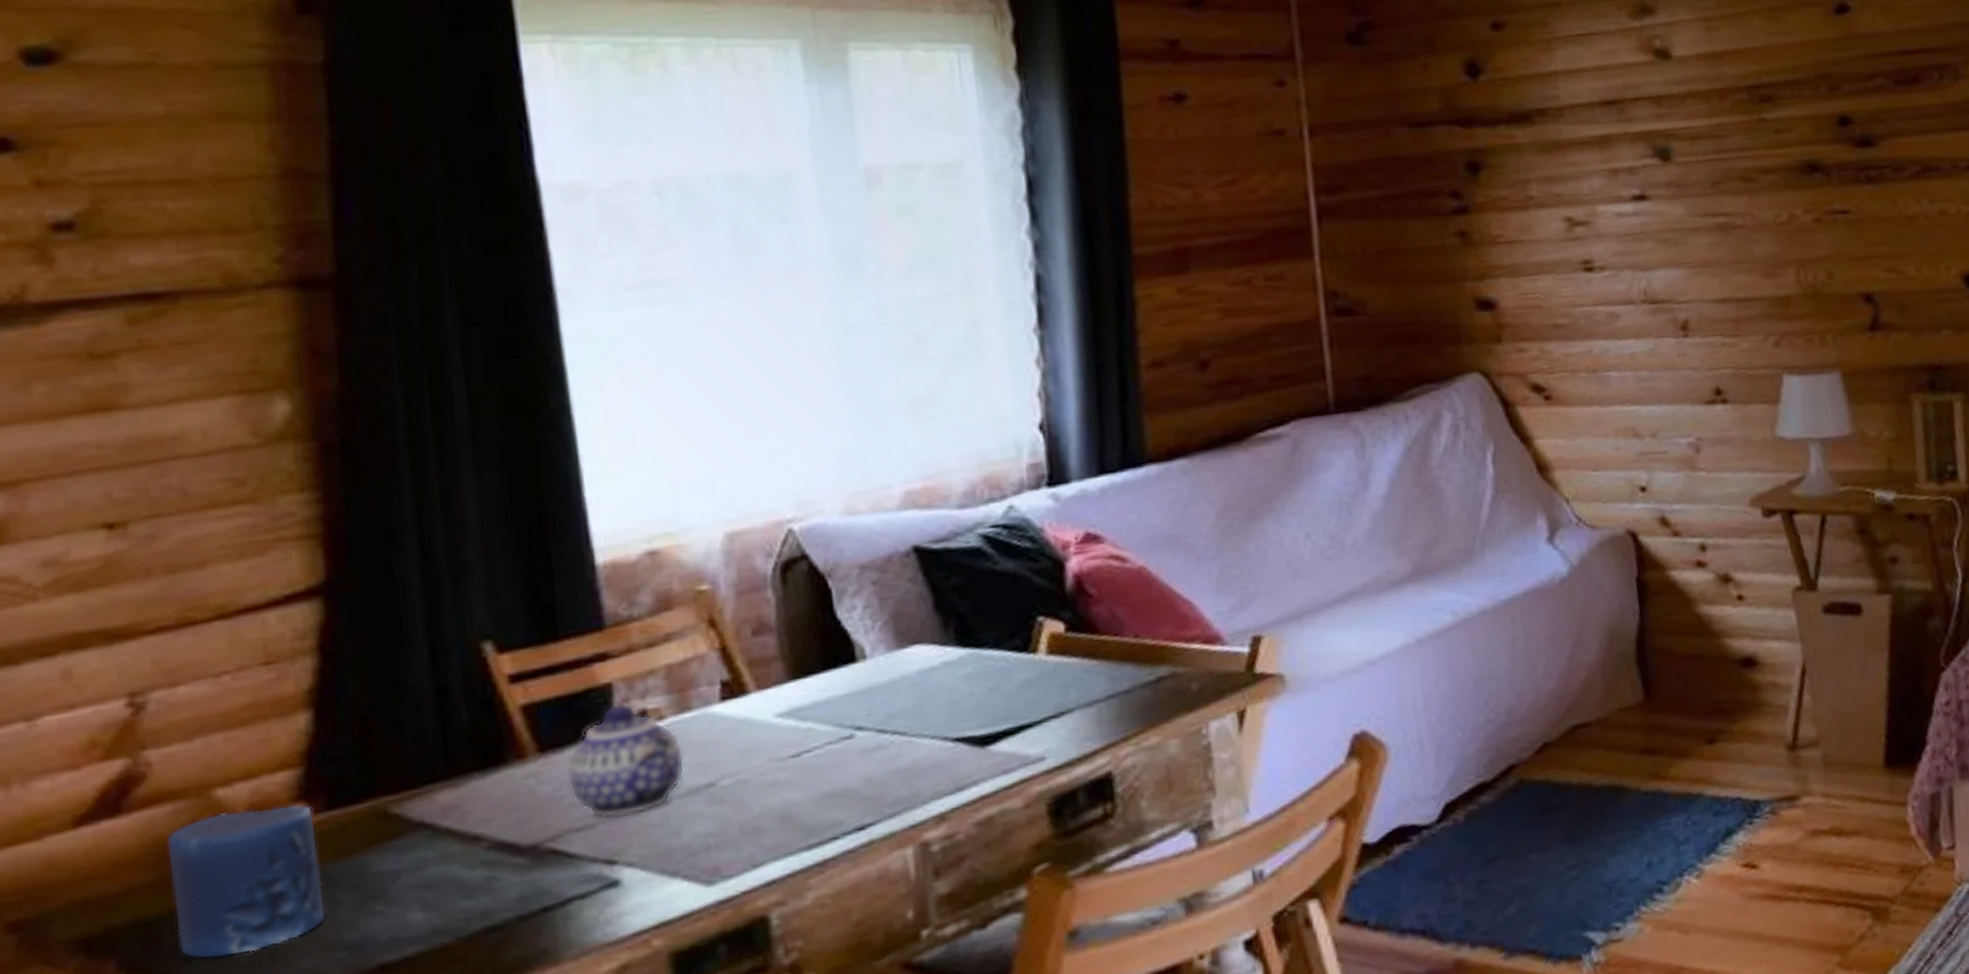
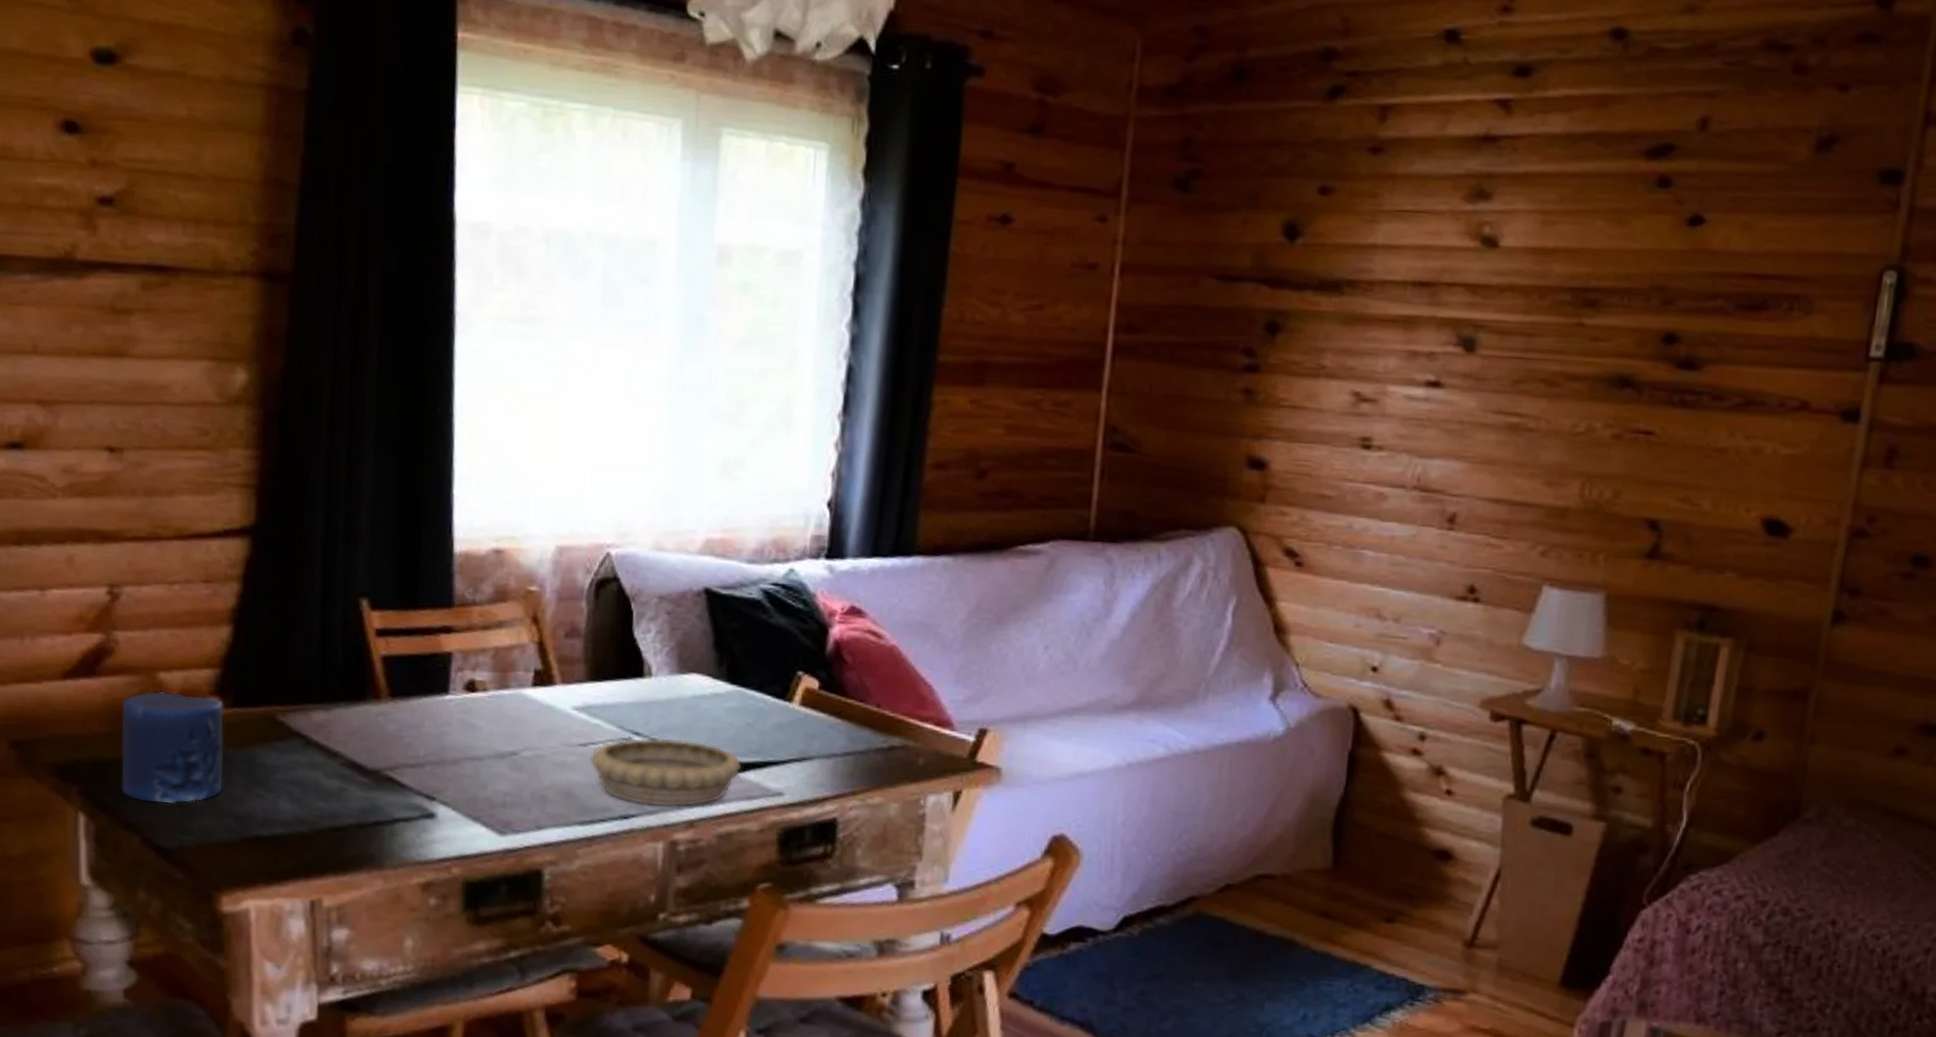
teapot: present [566,702,685,819] -> none [408,670,498,764]
decorative bowl: none [806,720,992,810] -> present [590,737,742,807]

